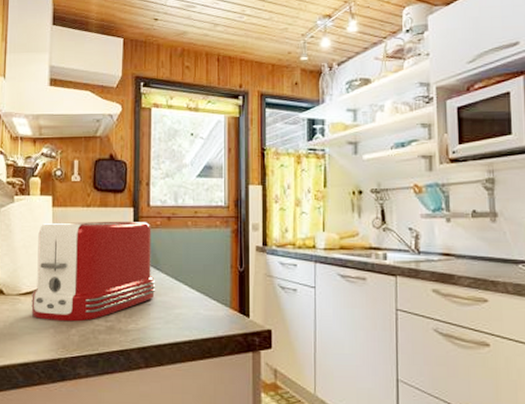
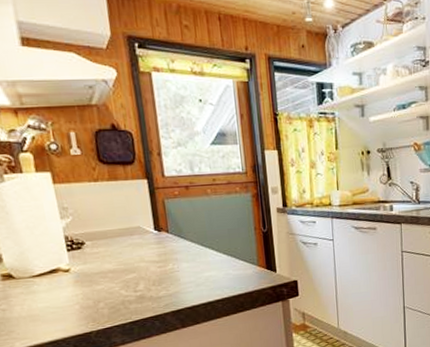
toaster: present [31,221,156,322] -> none [41,193,183,298]

